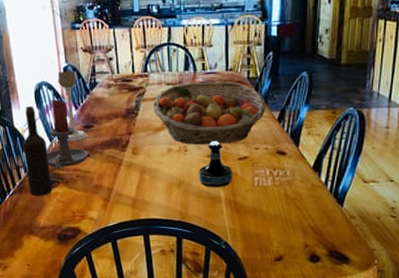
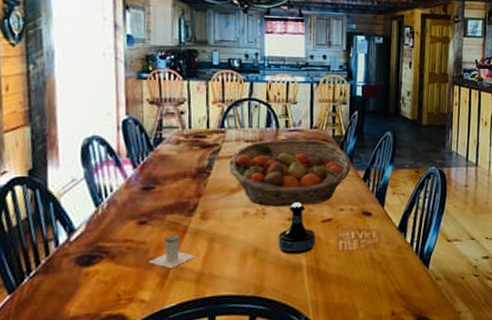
wine bottle: present [22,105,53,196] -> none [56,163,93,277]
candle holder: present [47,99,88,170] -> none [89,157,145,241]
candle holder: present [57,70,87,142] -> none [114,124,146,207]
salt shaker: none [93,167,130,195] -> present [148,235,196,269]

